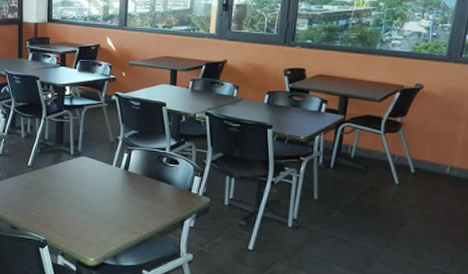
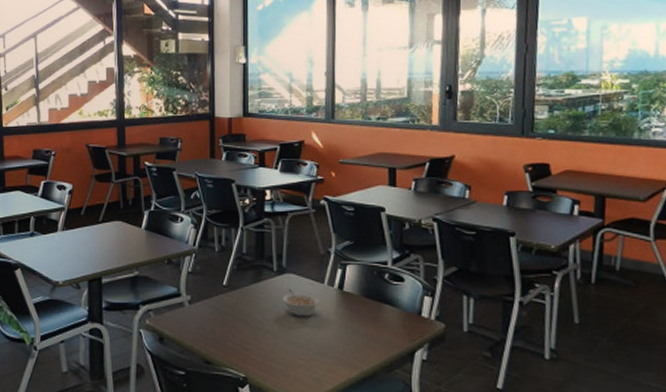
legume: none [78,169,108,193] -> present [283,289,319,318]

